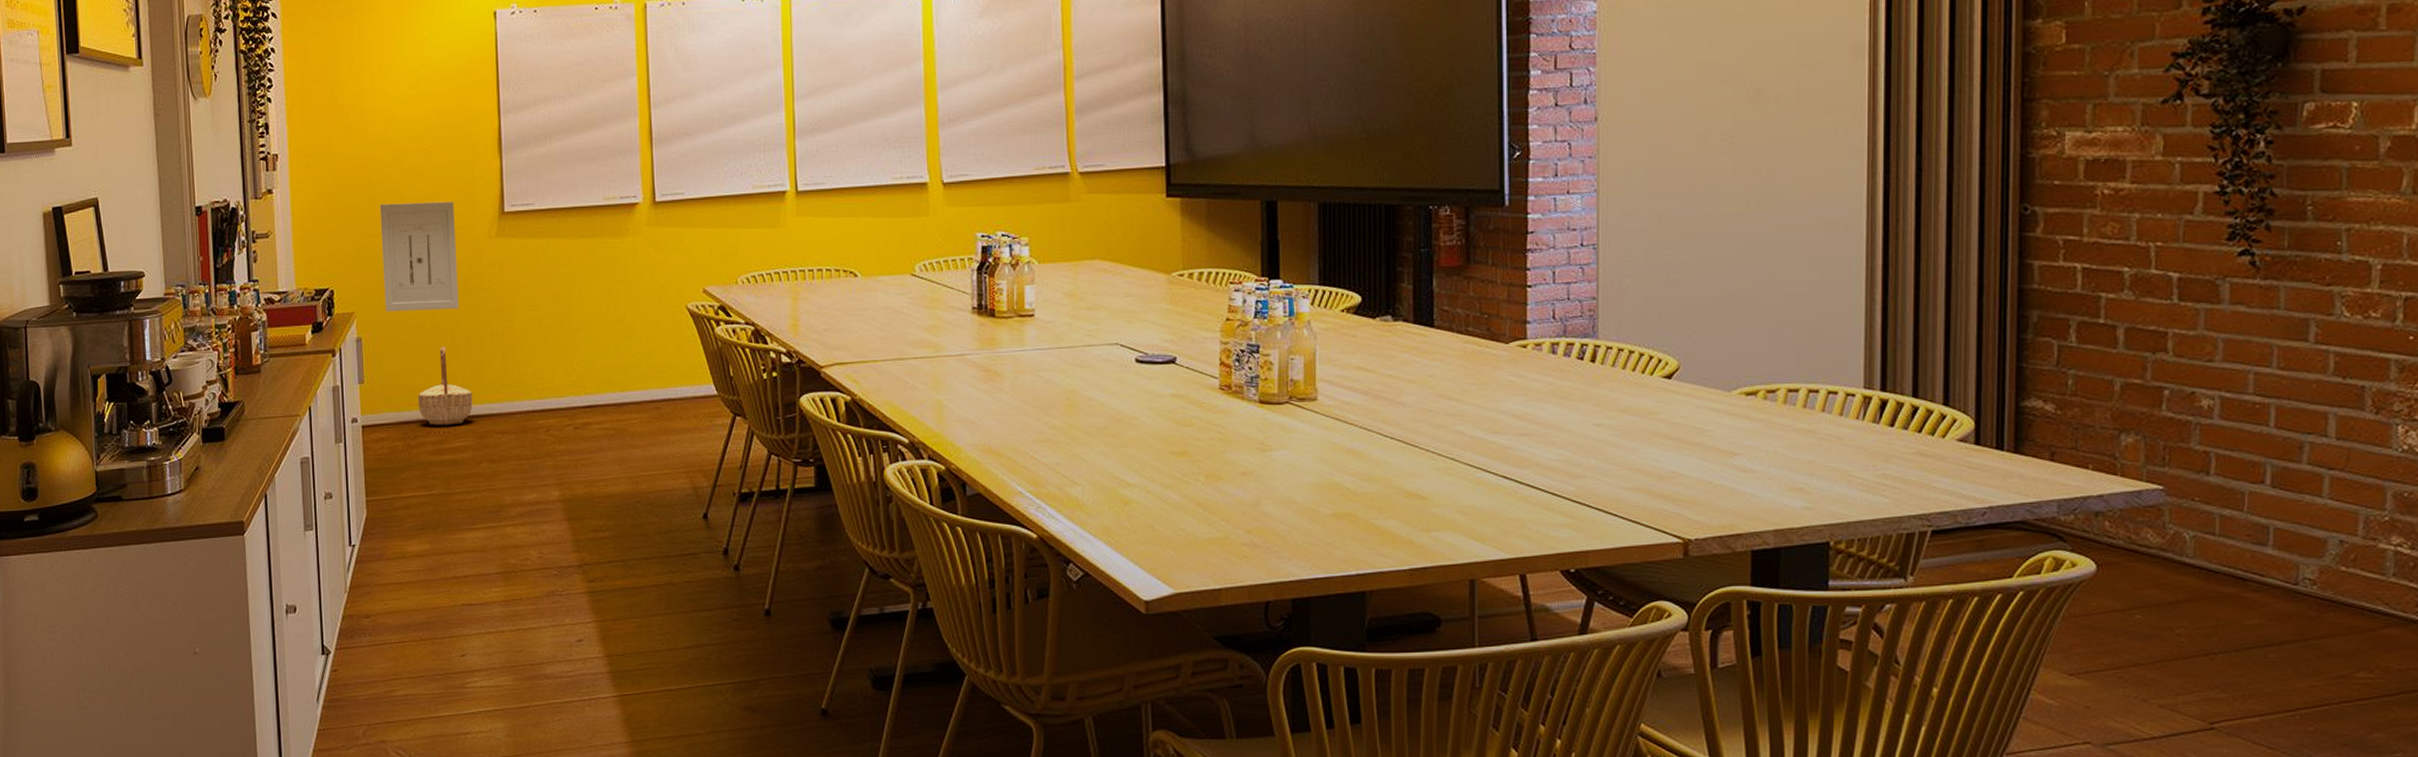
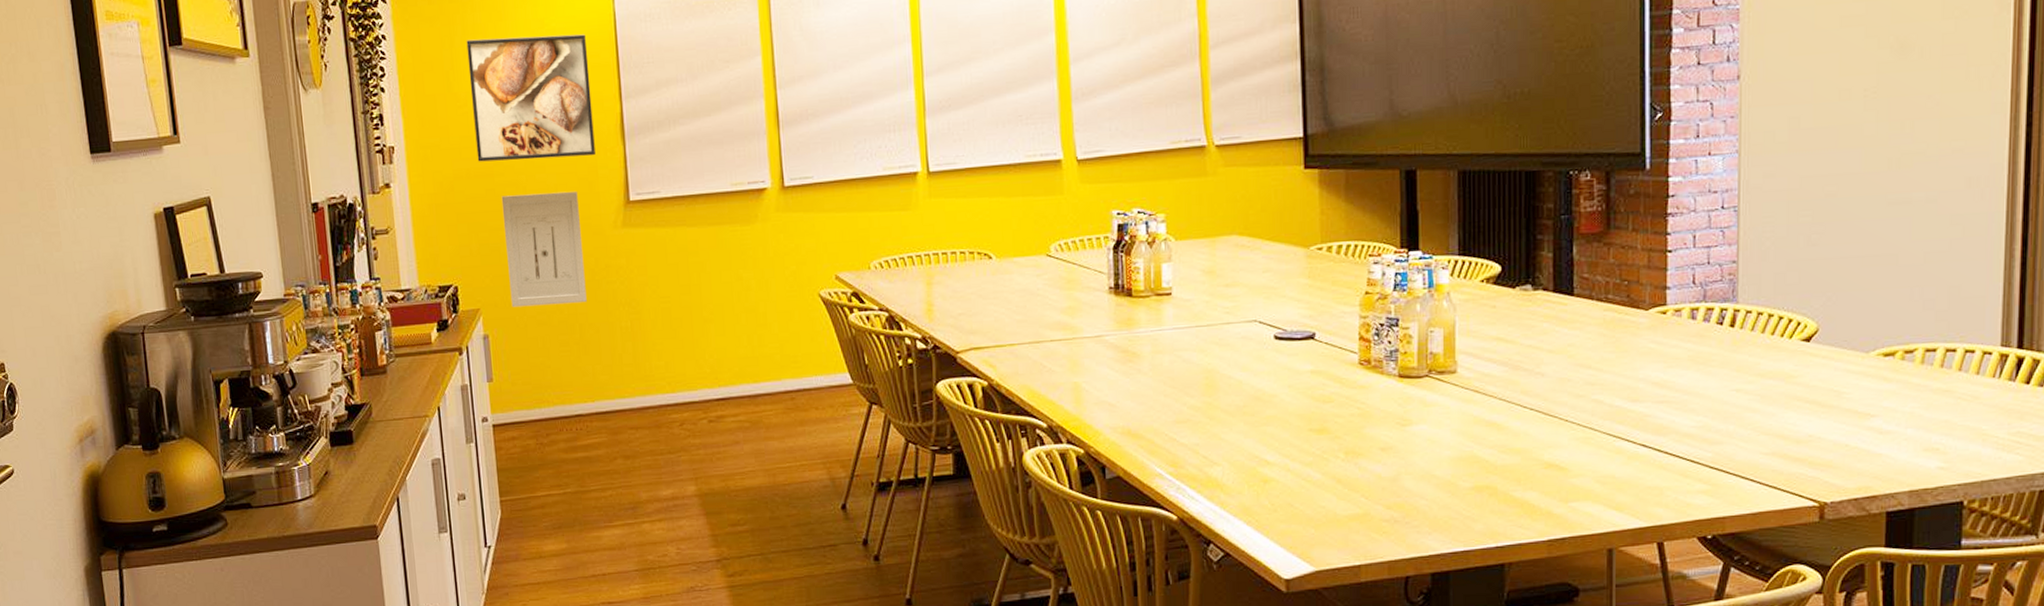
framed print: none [352,52,473,171] -> present [466,34,596,162]
basket: present [417,346,473,426] -> none [548,341,605,423]

